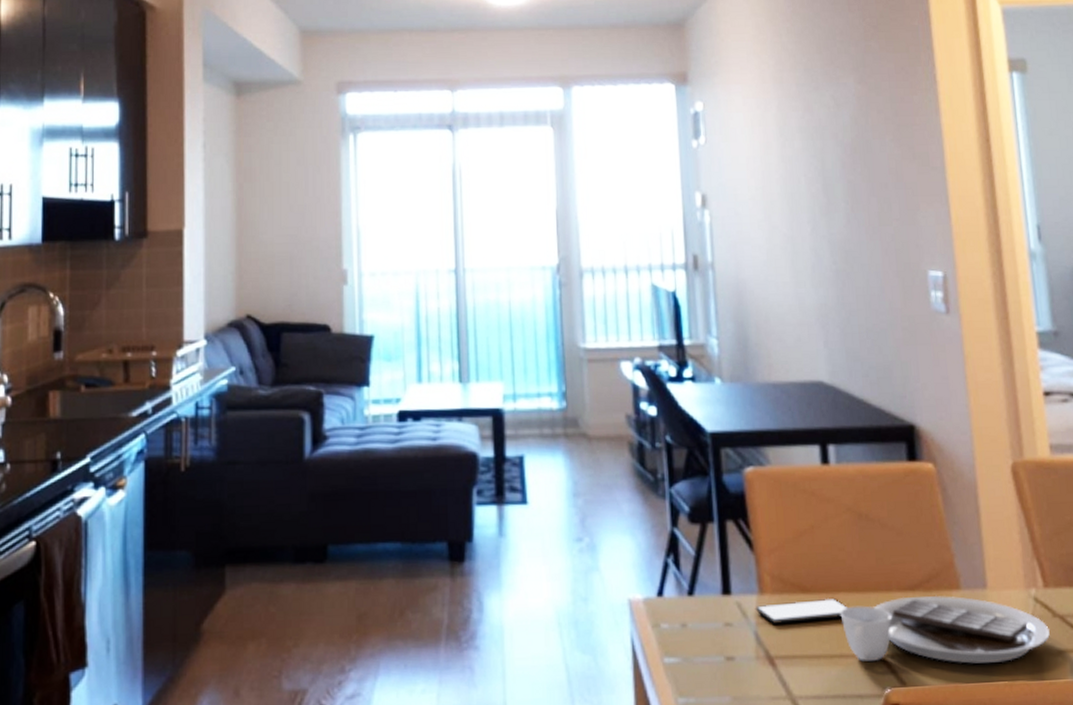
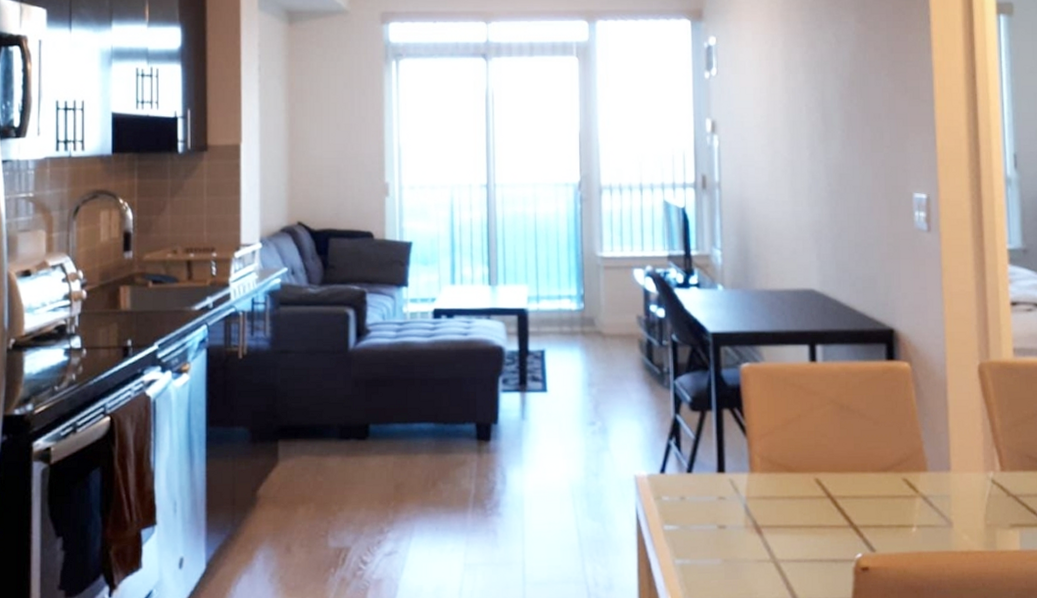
placemat: present [755,595,1050,664] -> none [745,476,1004,535]

